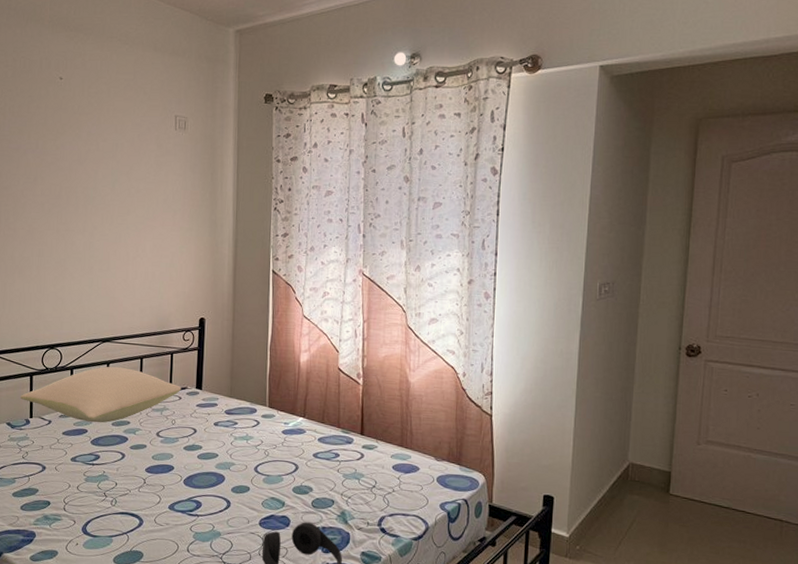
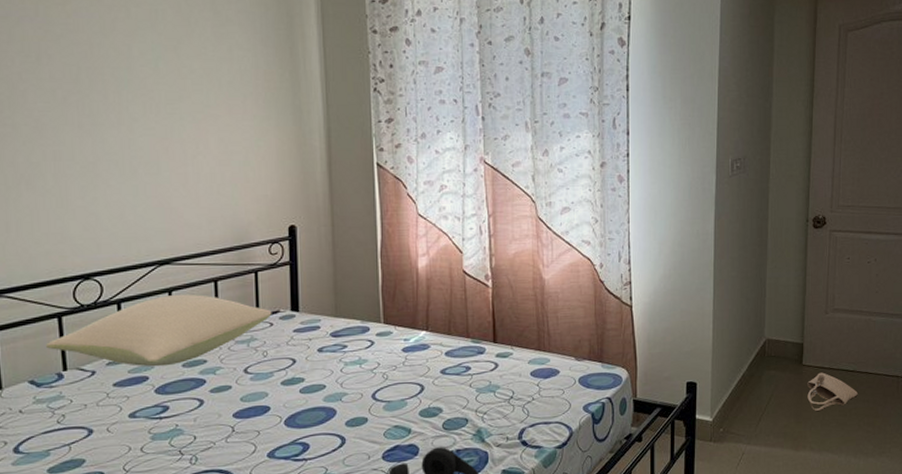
tote bag: none [673,504,733,544] -> present [807,372,858,411]

